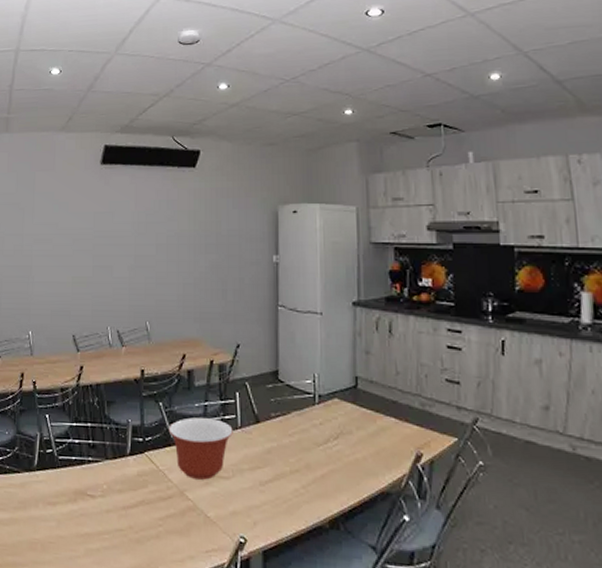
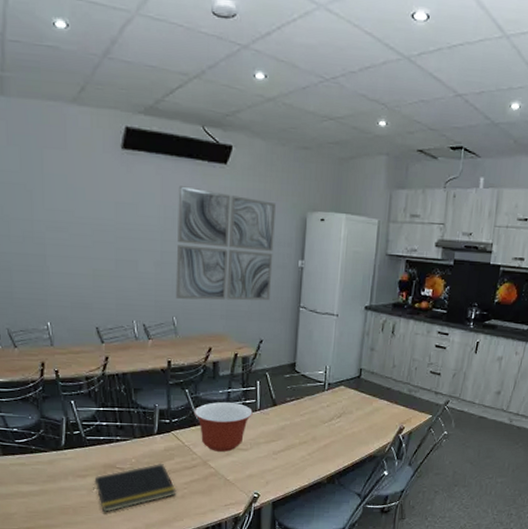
notepad: none [63,491,151,551] -> present [93,463,176,512]
wall art: none [148,192,246,303] -> present [175,186,276,301]

